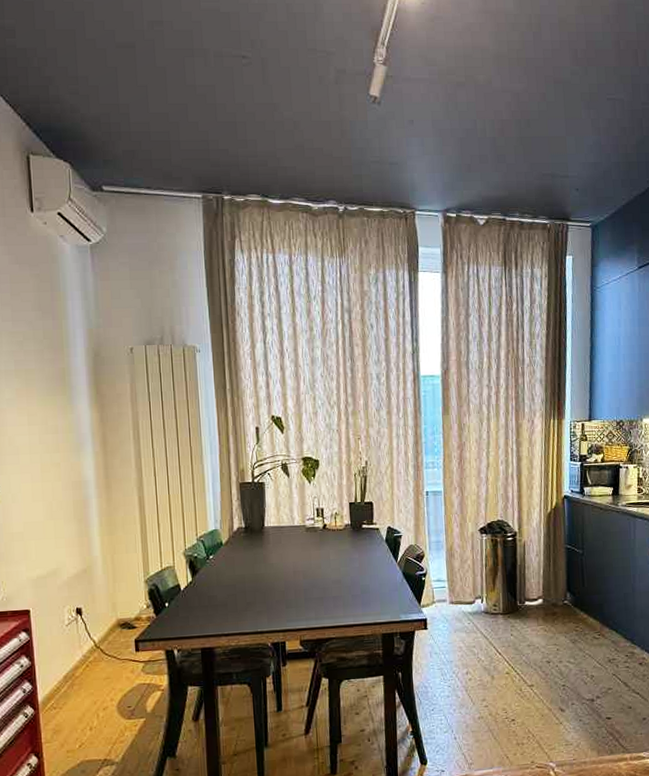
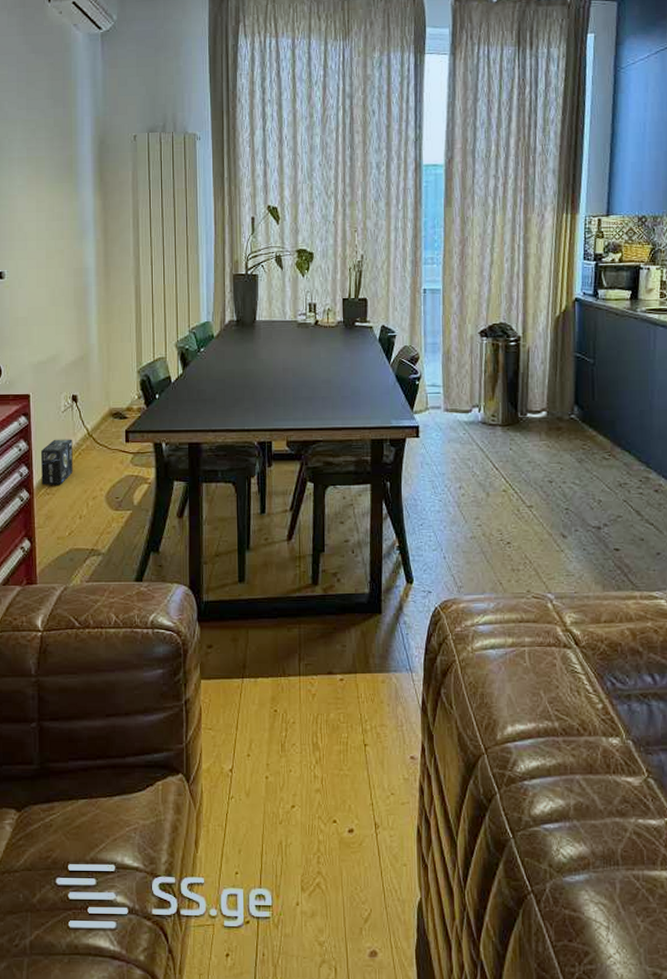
box: none [44,652,81,700] -> present [40,439,73,485]

